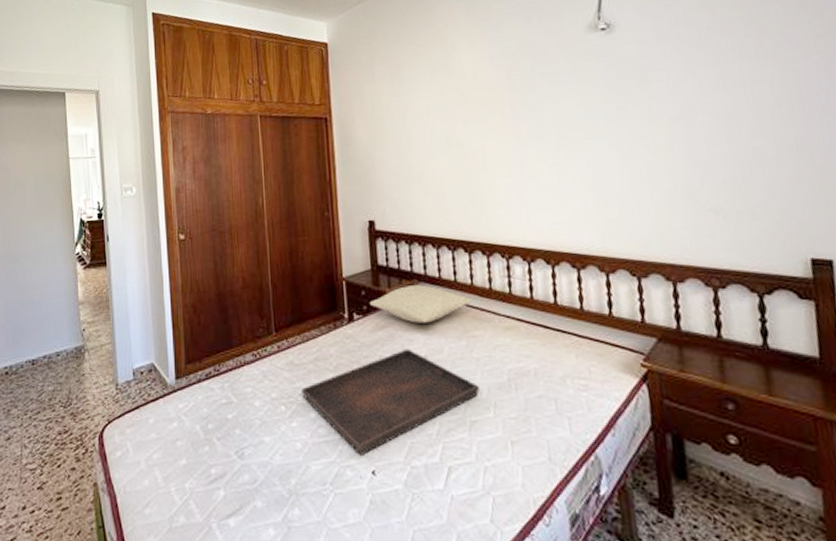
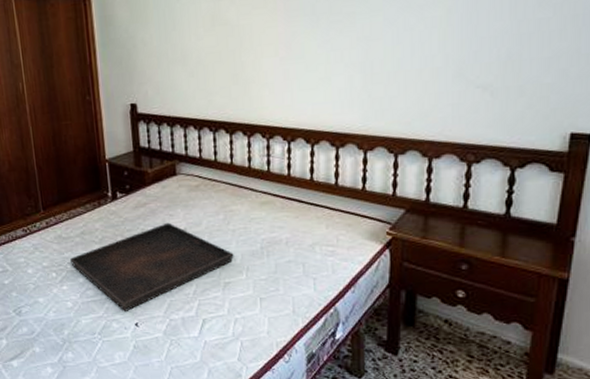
pillow: present [369,285,473,323] -> none [131,165,232,200]

